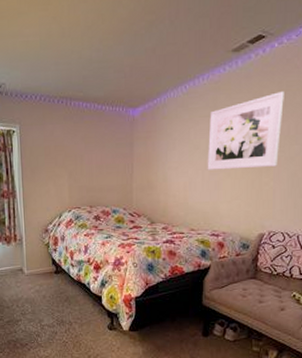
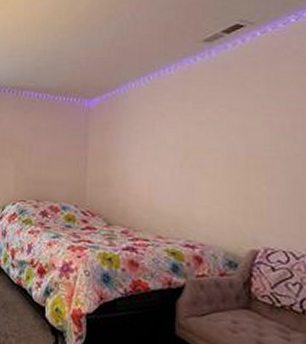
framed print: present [207,90,284,170] -> none [176,82,274,169]

